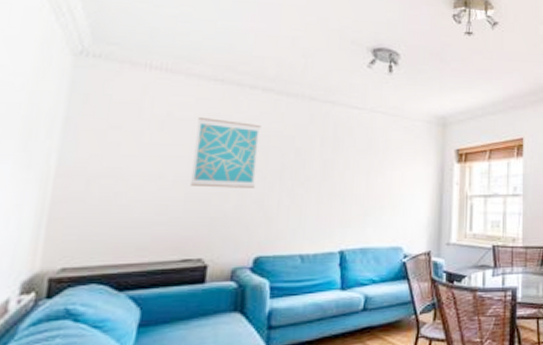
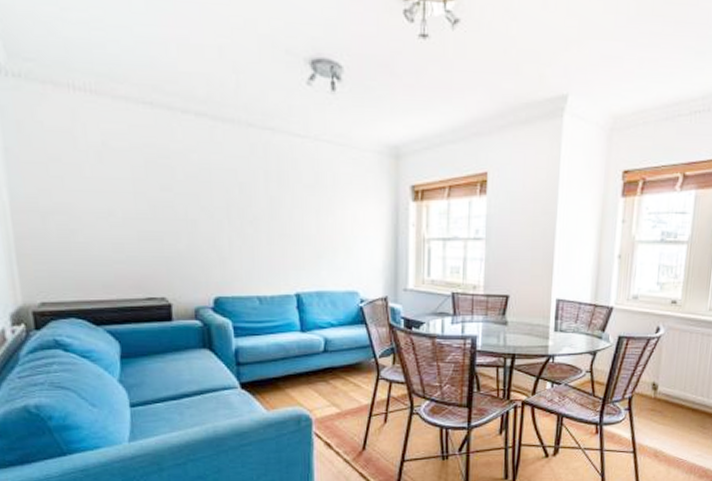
wall art: present [191,116,262,188] -> none [134,147,204,227]

